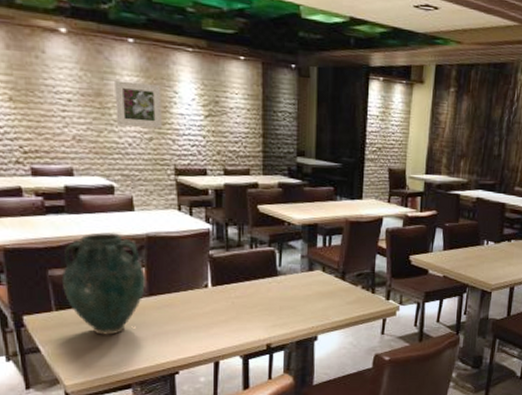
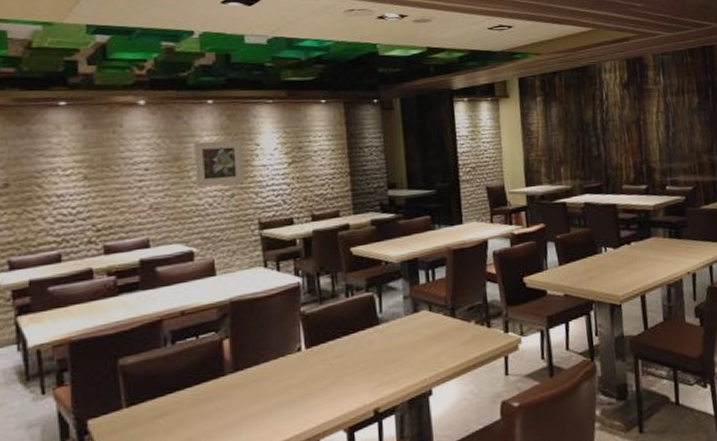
vase: present [61,233,146,335] -> none [133,303,231,430]

